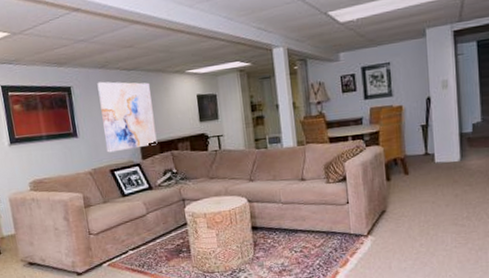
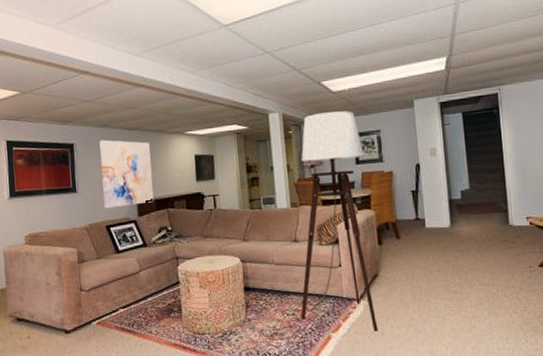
floor lamp: none [307,42,385,266] -> present [299,110,378,332]

